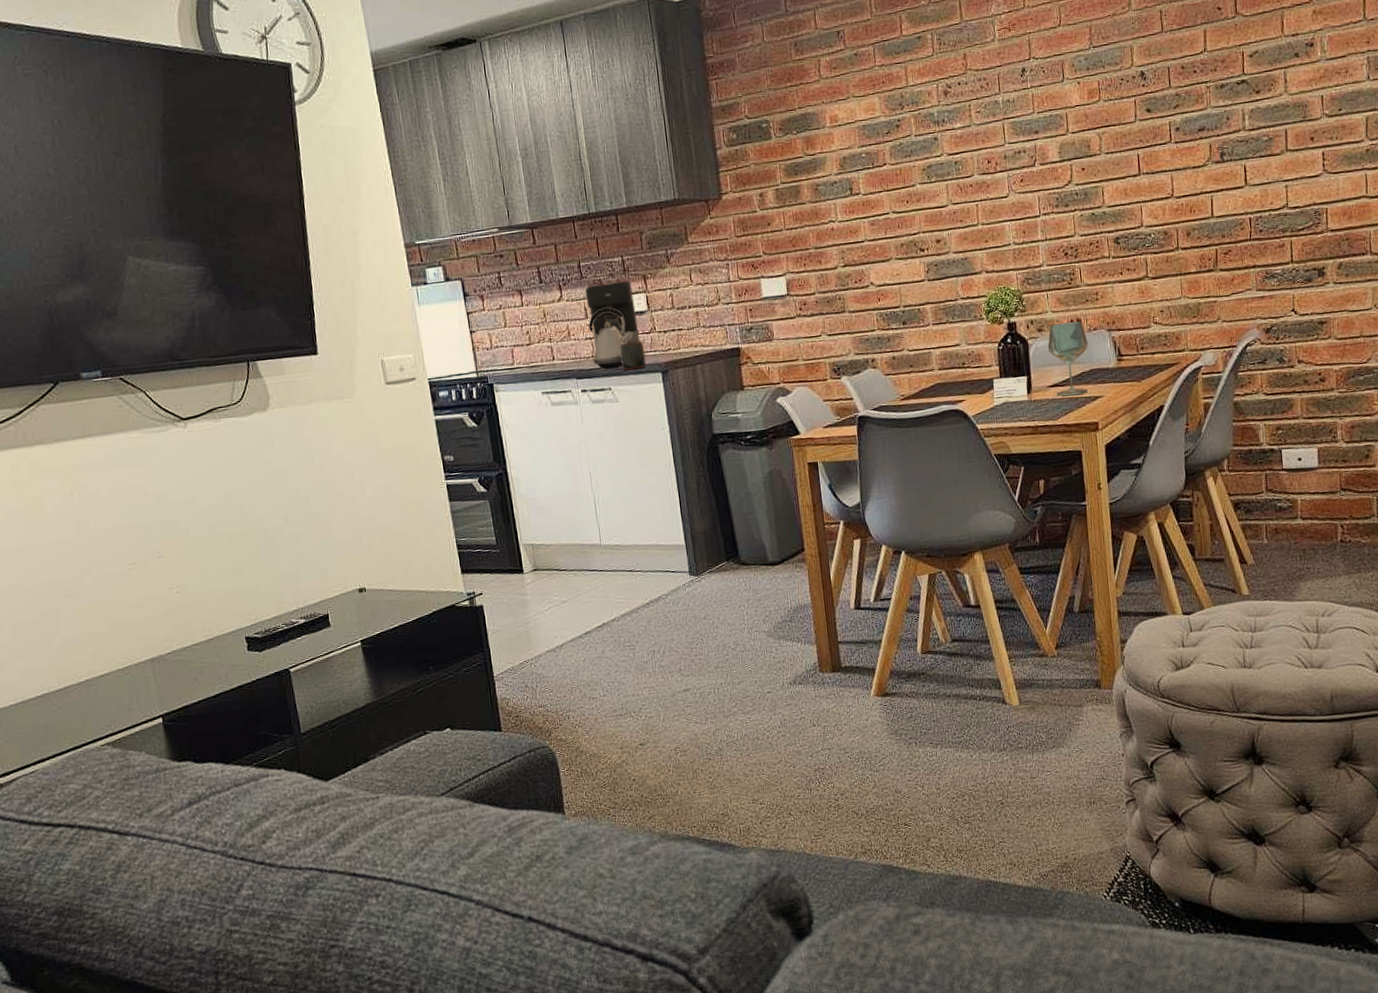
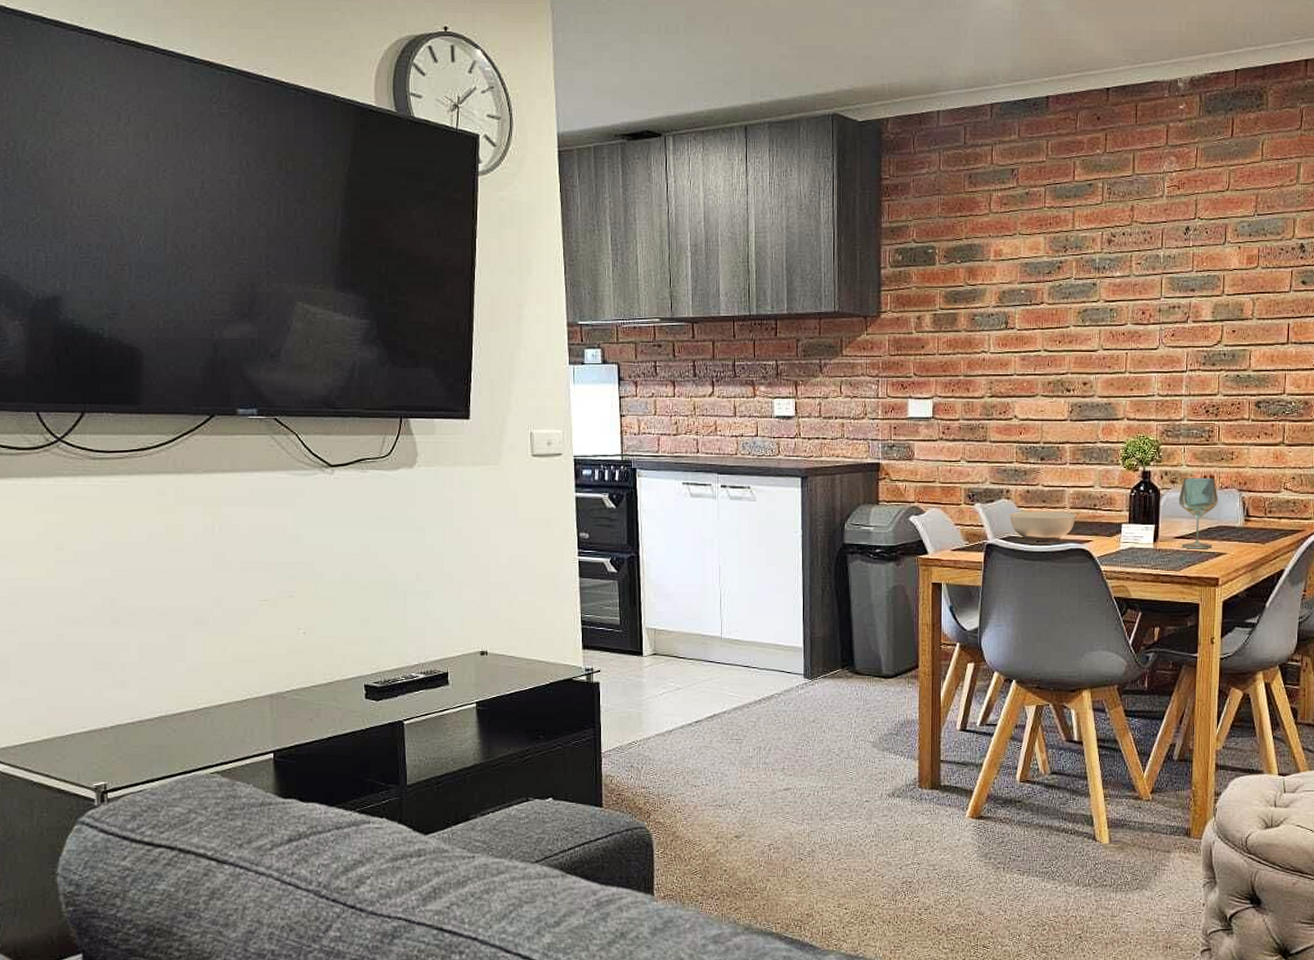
coffee maker: present [584,281,641,365] -> none [736,385,784,462]
kettle: present [588,308,634,369] -> none [735,409,779,467]
mug: present [619,340,647,371] -> none [762,444,788,472]
bowl: none [878,374,947,408] -> present [1009,511,1077,541]

